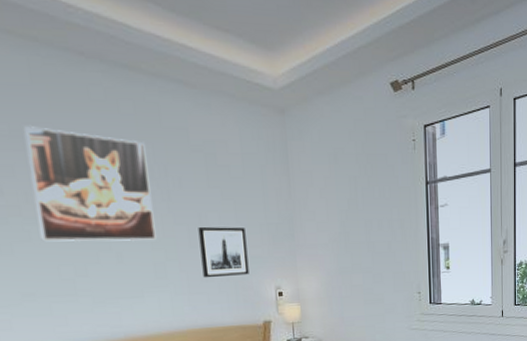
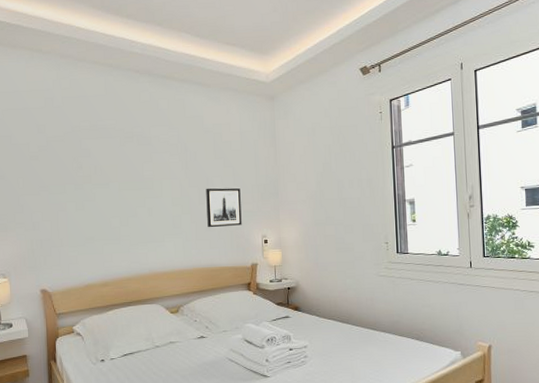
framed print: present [23,126,157,242] -> none [98,122,176,201]

